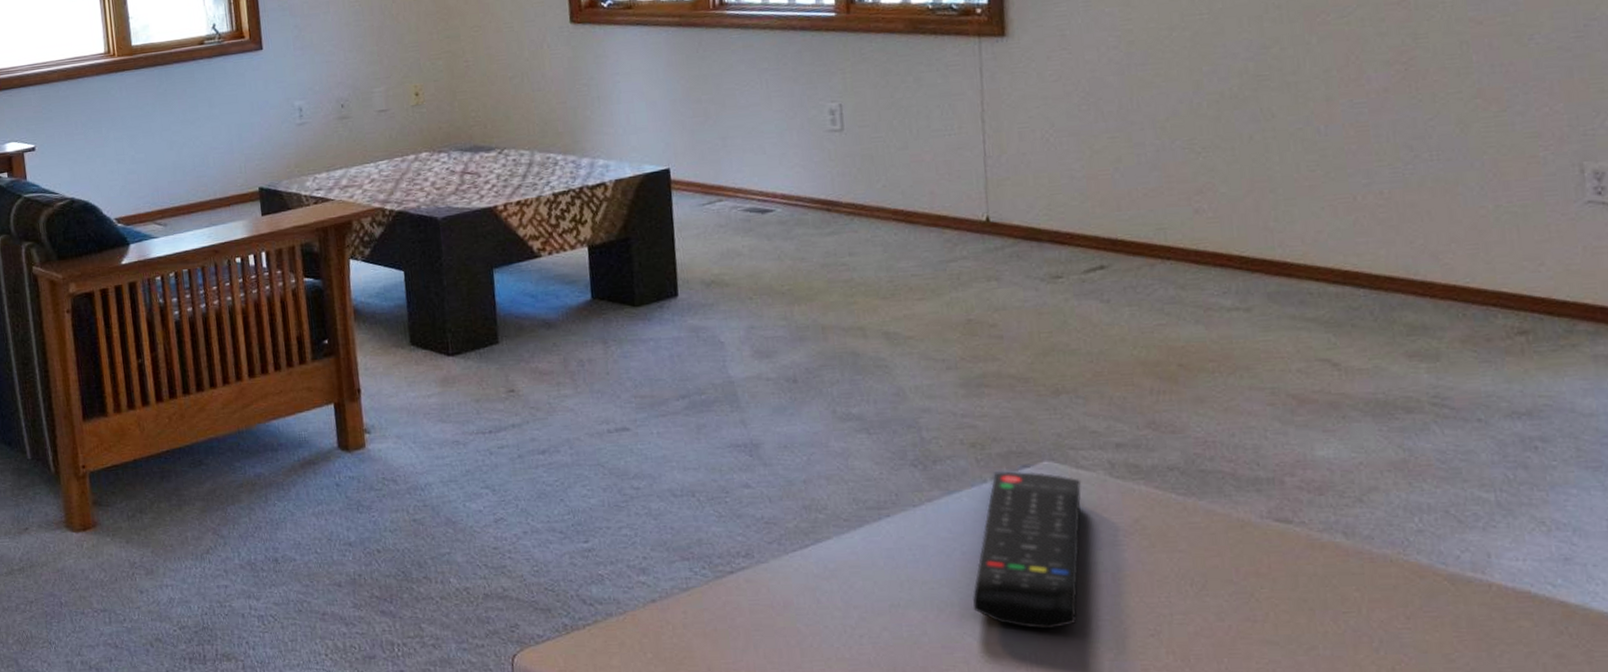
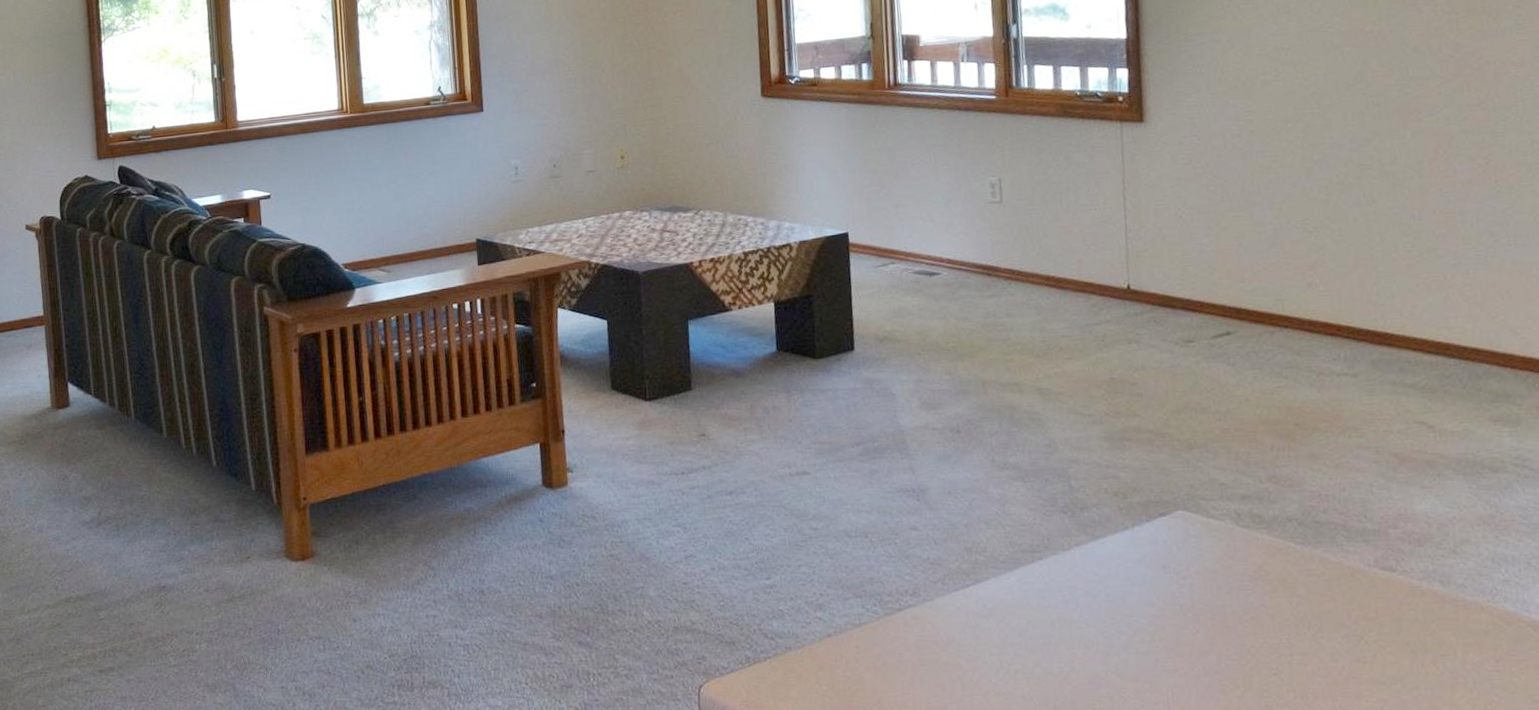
remote control: present [972,471,1082,629] -> none [1116,519,1212,667]

